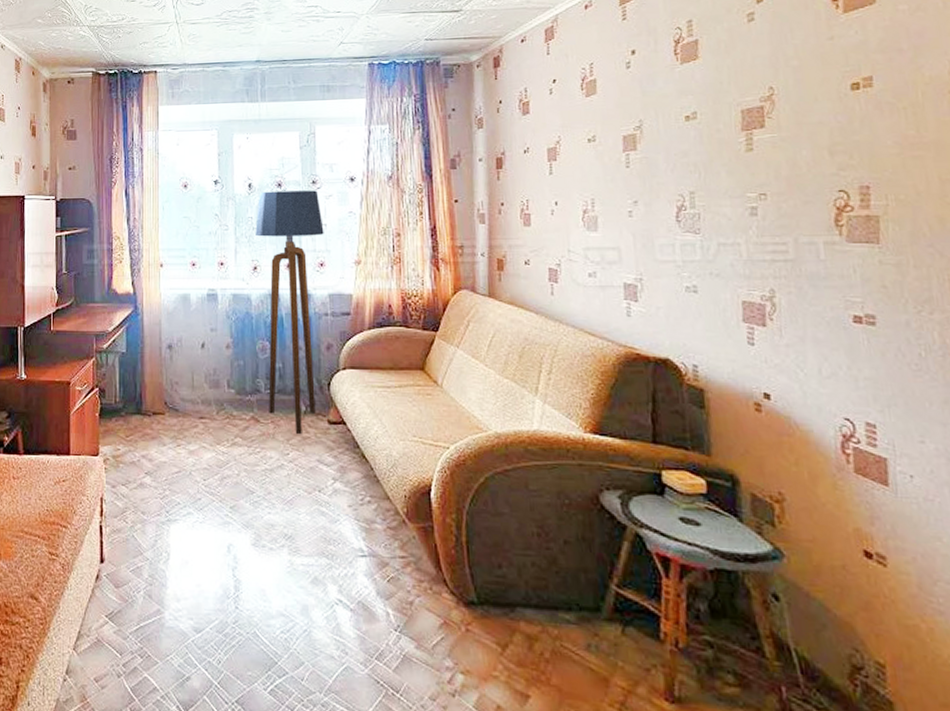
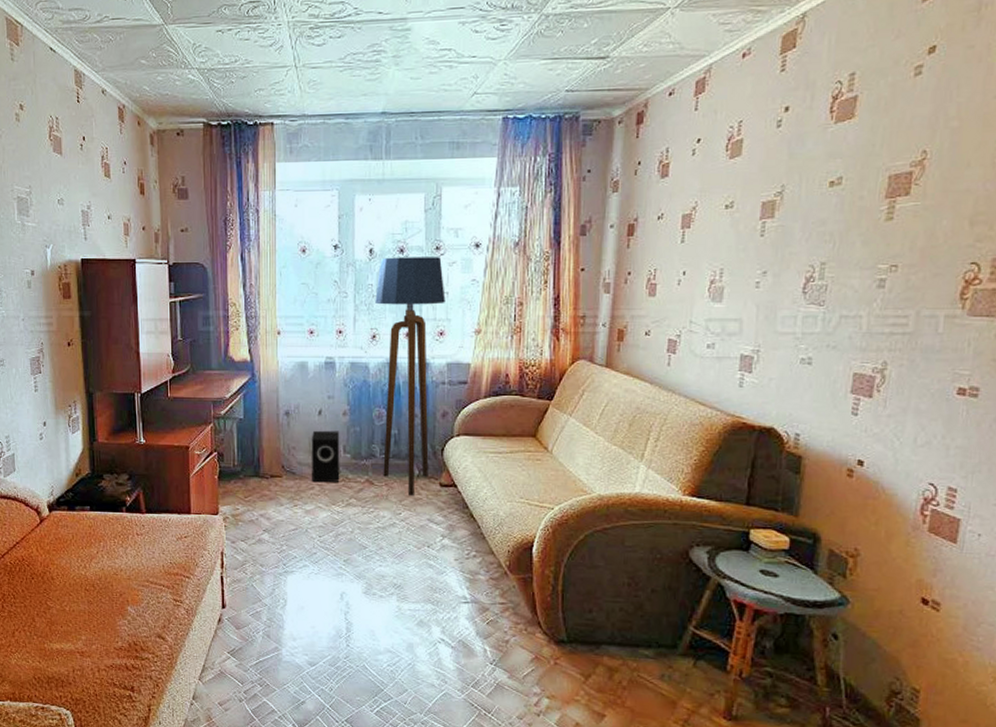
speaker: none [194,364,224,421] -> present [311,430,340,483]

